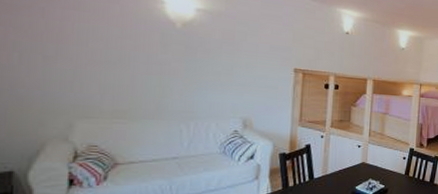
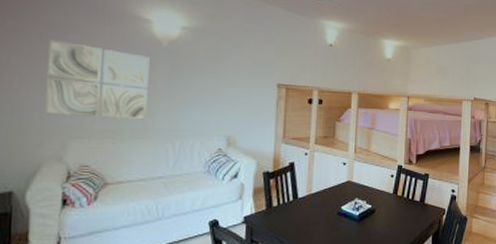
wall art: none [46,16,163,101] -> present [43,39,150,120]

